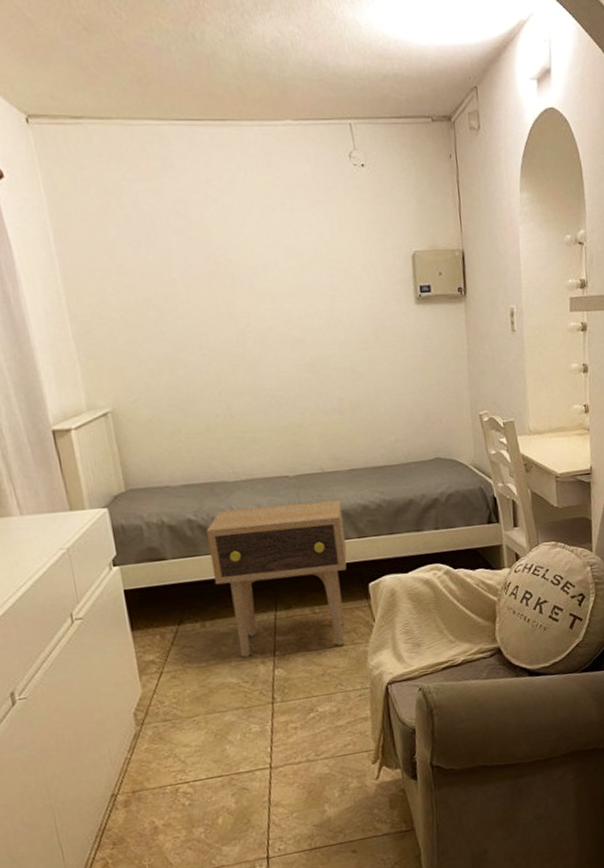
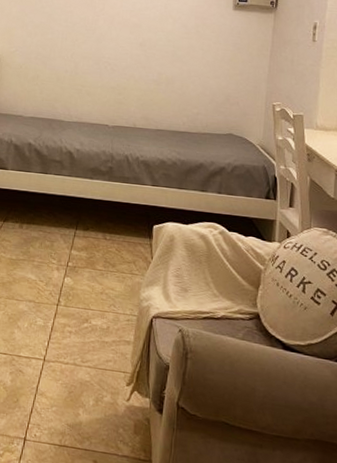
side table: present [206,499,347,657] -> none [37,141,144,272]

